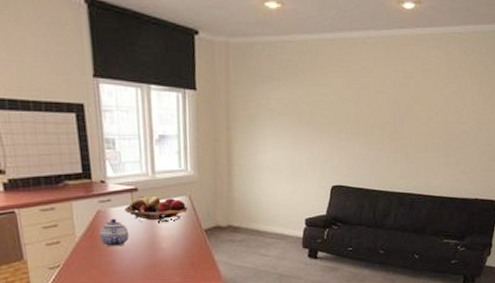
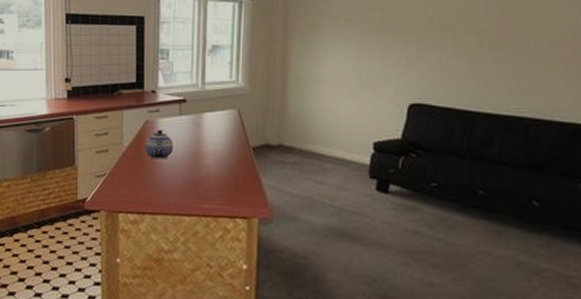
fruit basket: present [124,196,188,222] -> none [171,108,236,136]

